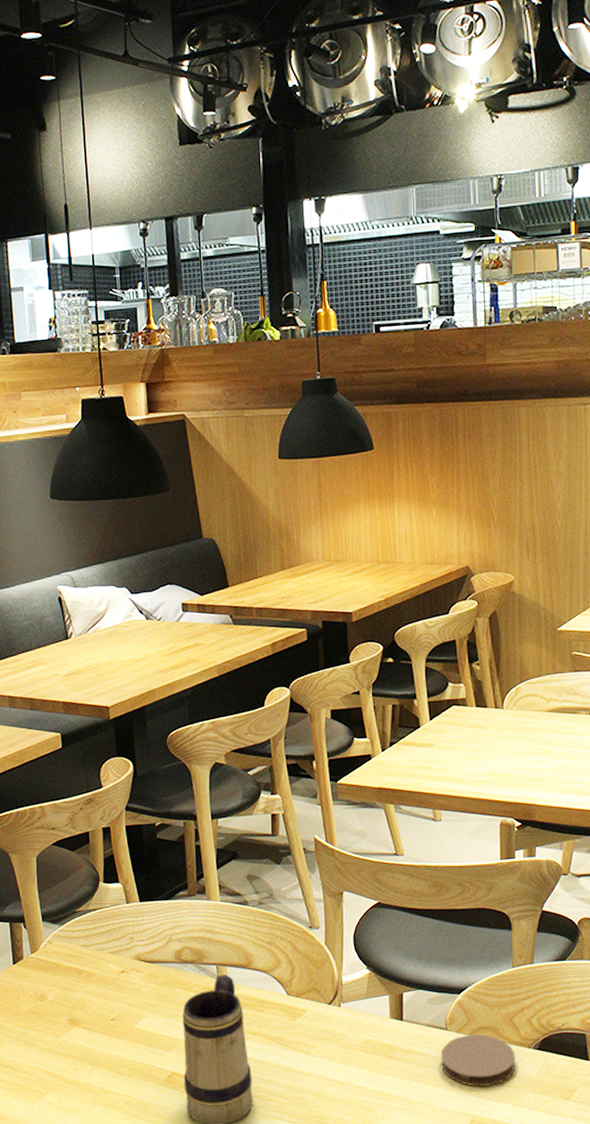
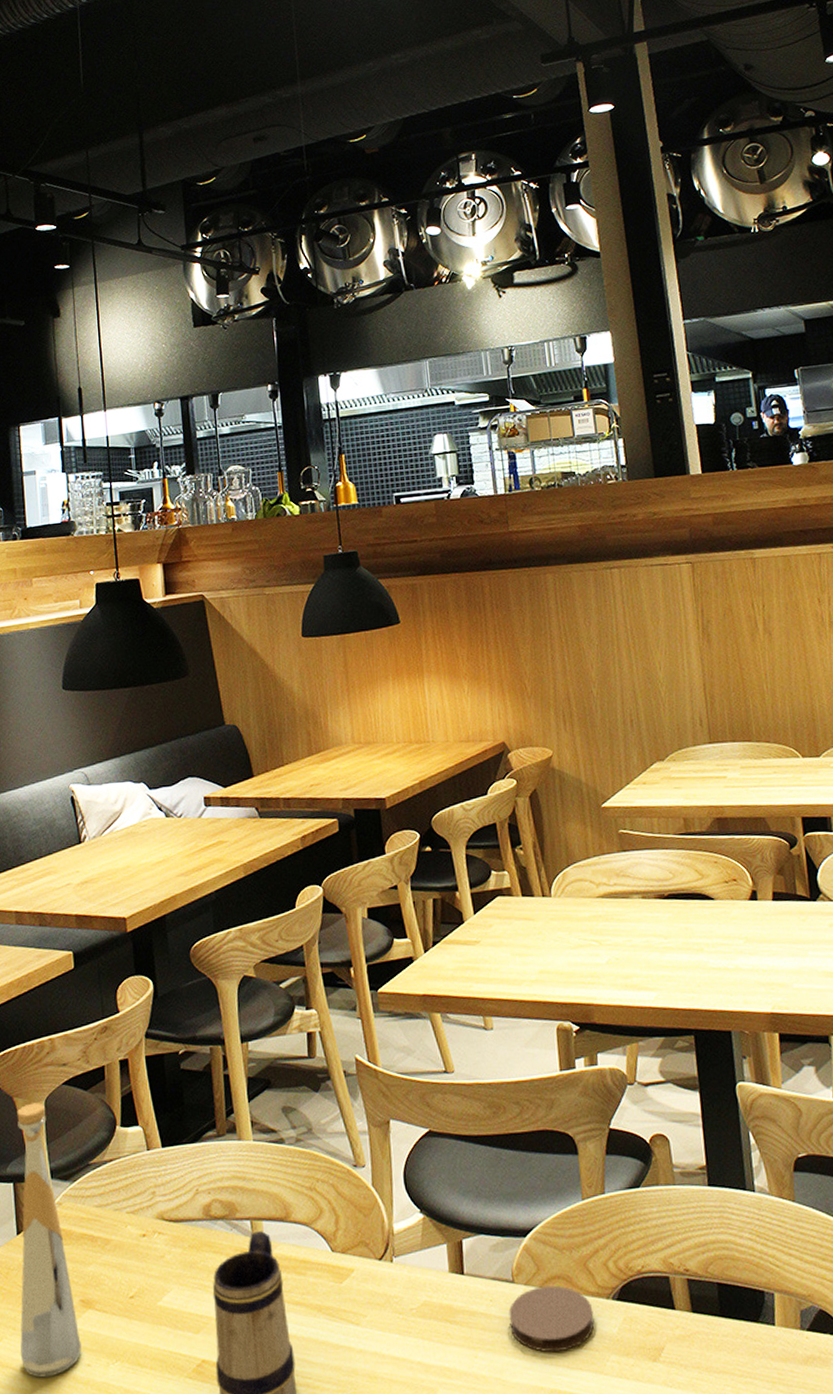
bottle: none [12,859,69,1077] -> present [17,1103,82,1378]

